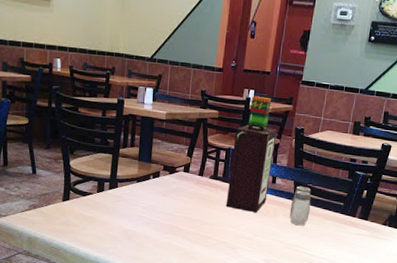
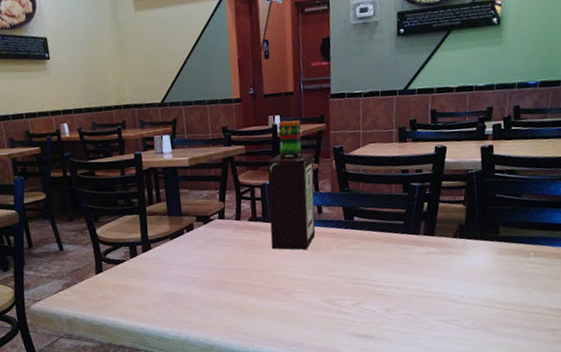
salt and pepper shaker: present [289,186,311,226] -> none [343,210,367,256]

